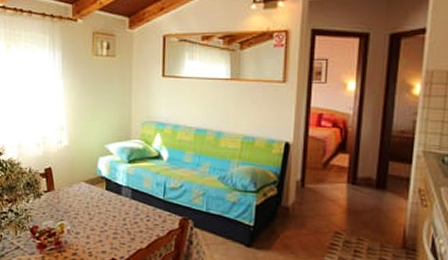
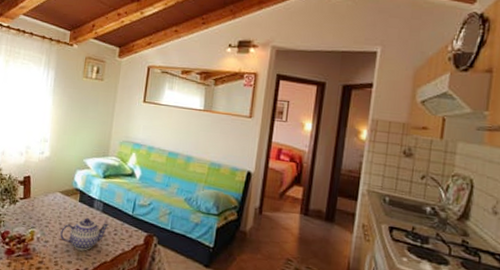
teapot: none [91,206,141,240] -> present [60,218,110,251]

